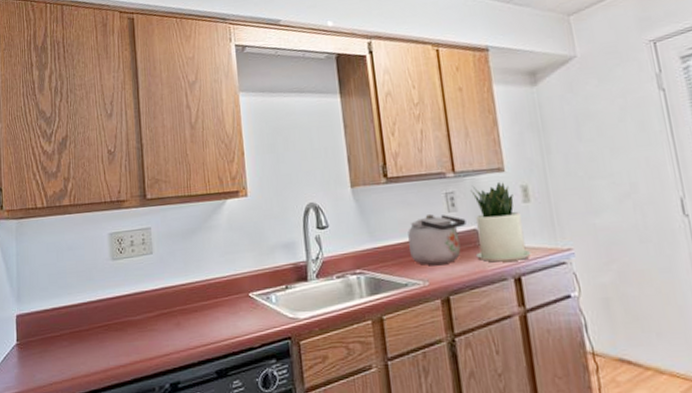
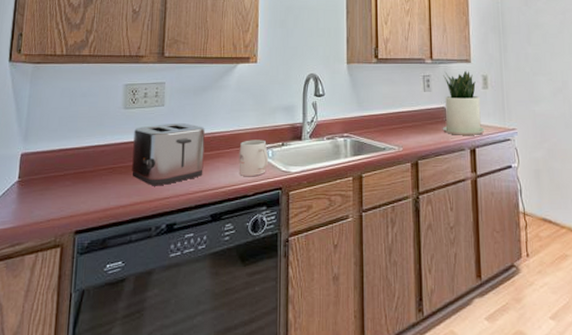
toaster: none [125,270,203,343] -> present [132,122,205,186]
mug: none [238,283,273,327] -> present [238,139,269,177]
kettle: present [407,213,466,265] -> none [390,91,437,134]

